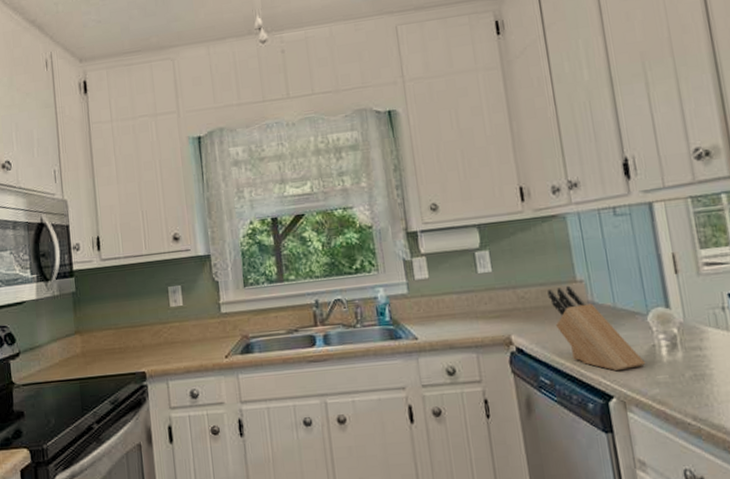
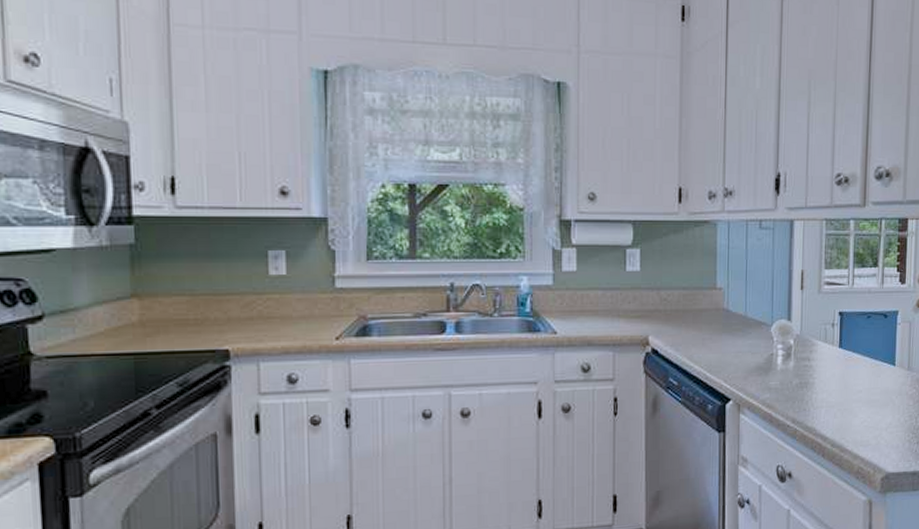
knife block: present [547,285,646,371] -> none [689,292,763,376]

